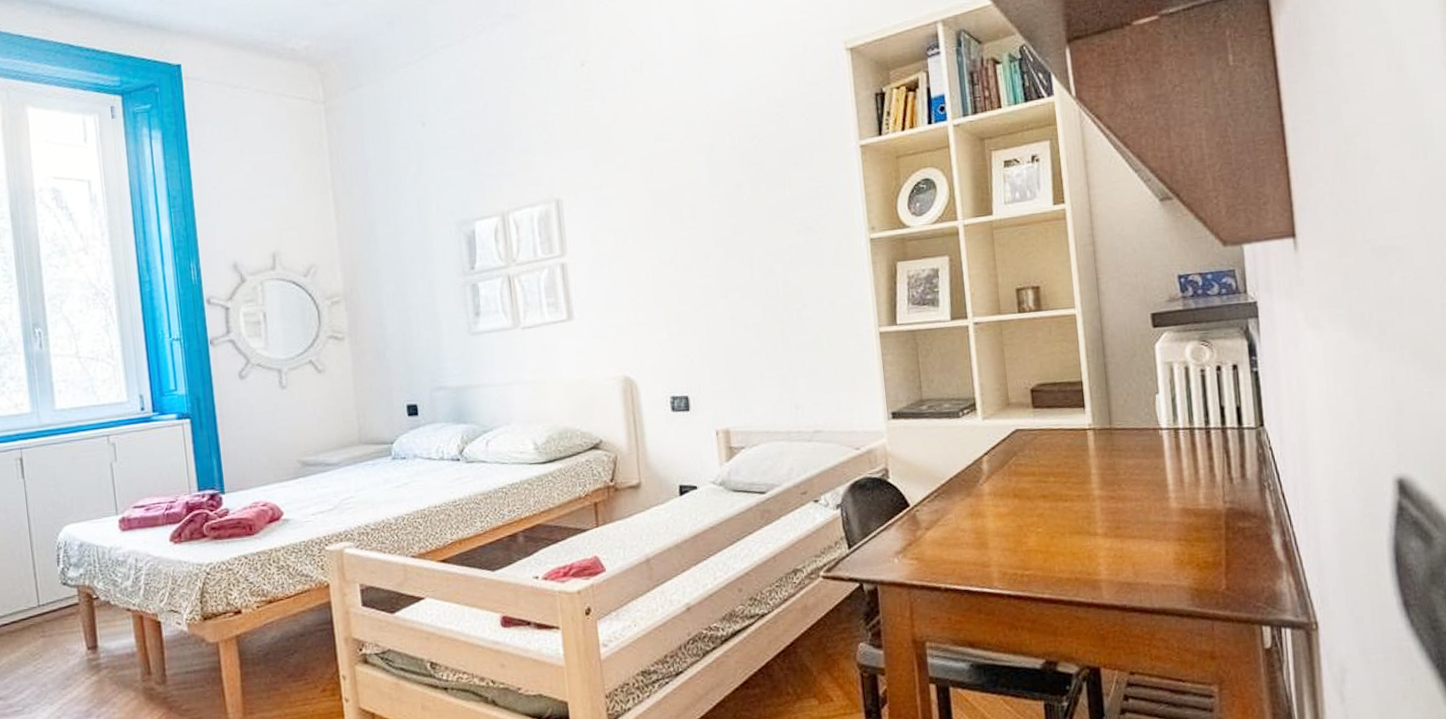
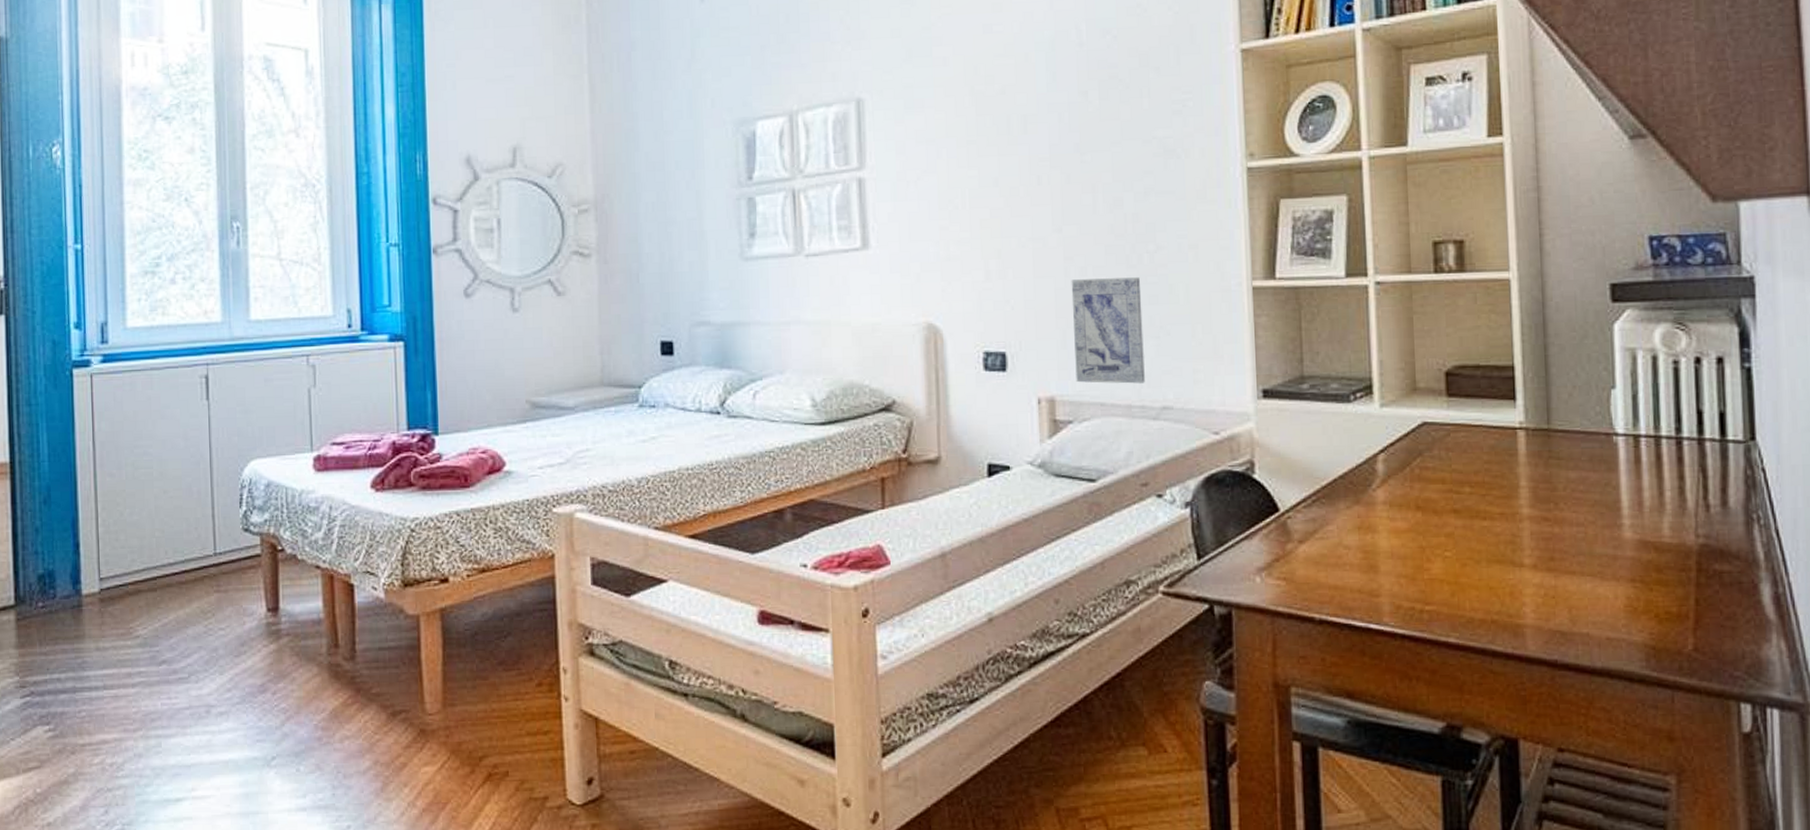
wall art: none [737,330,800,416] -> present [1071,277,1145,384]

